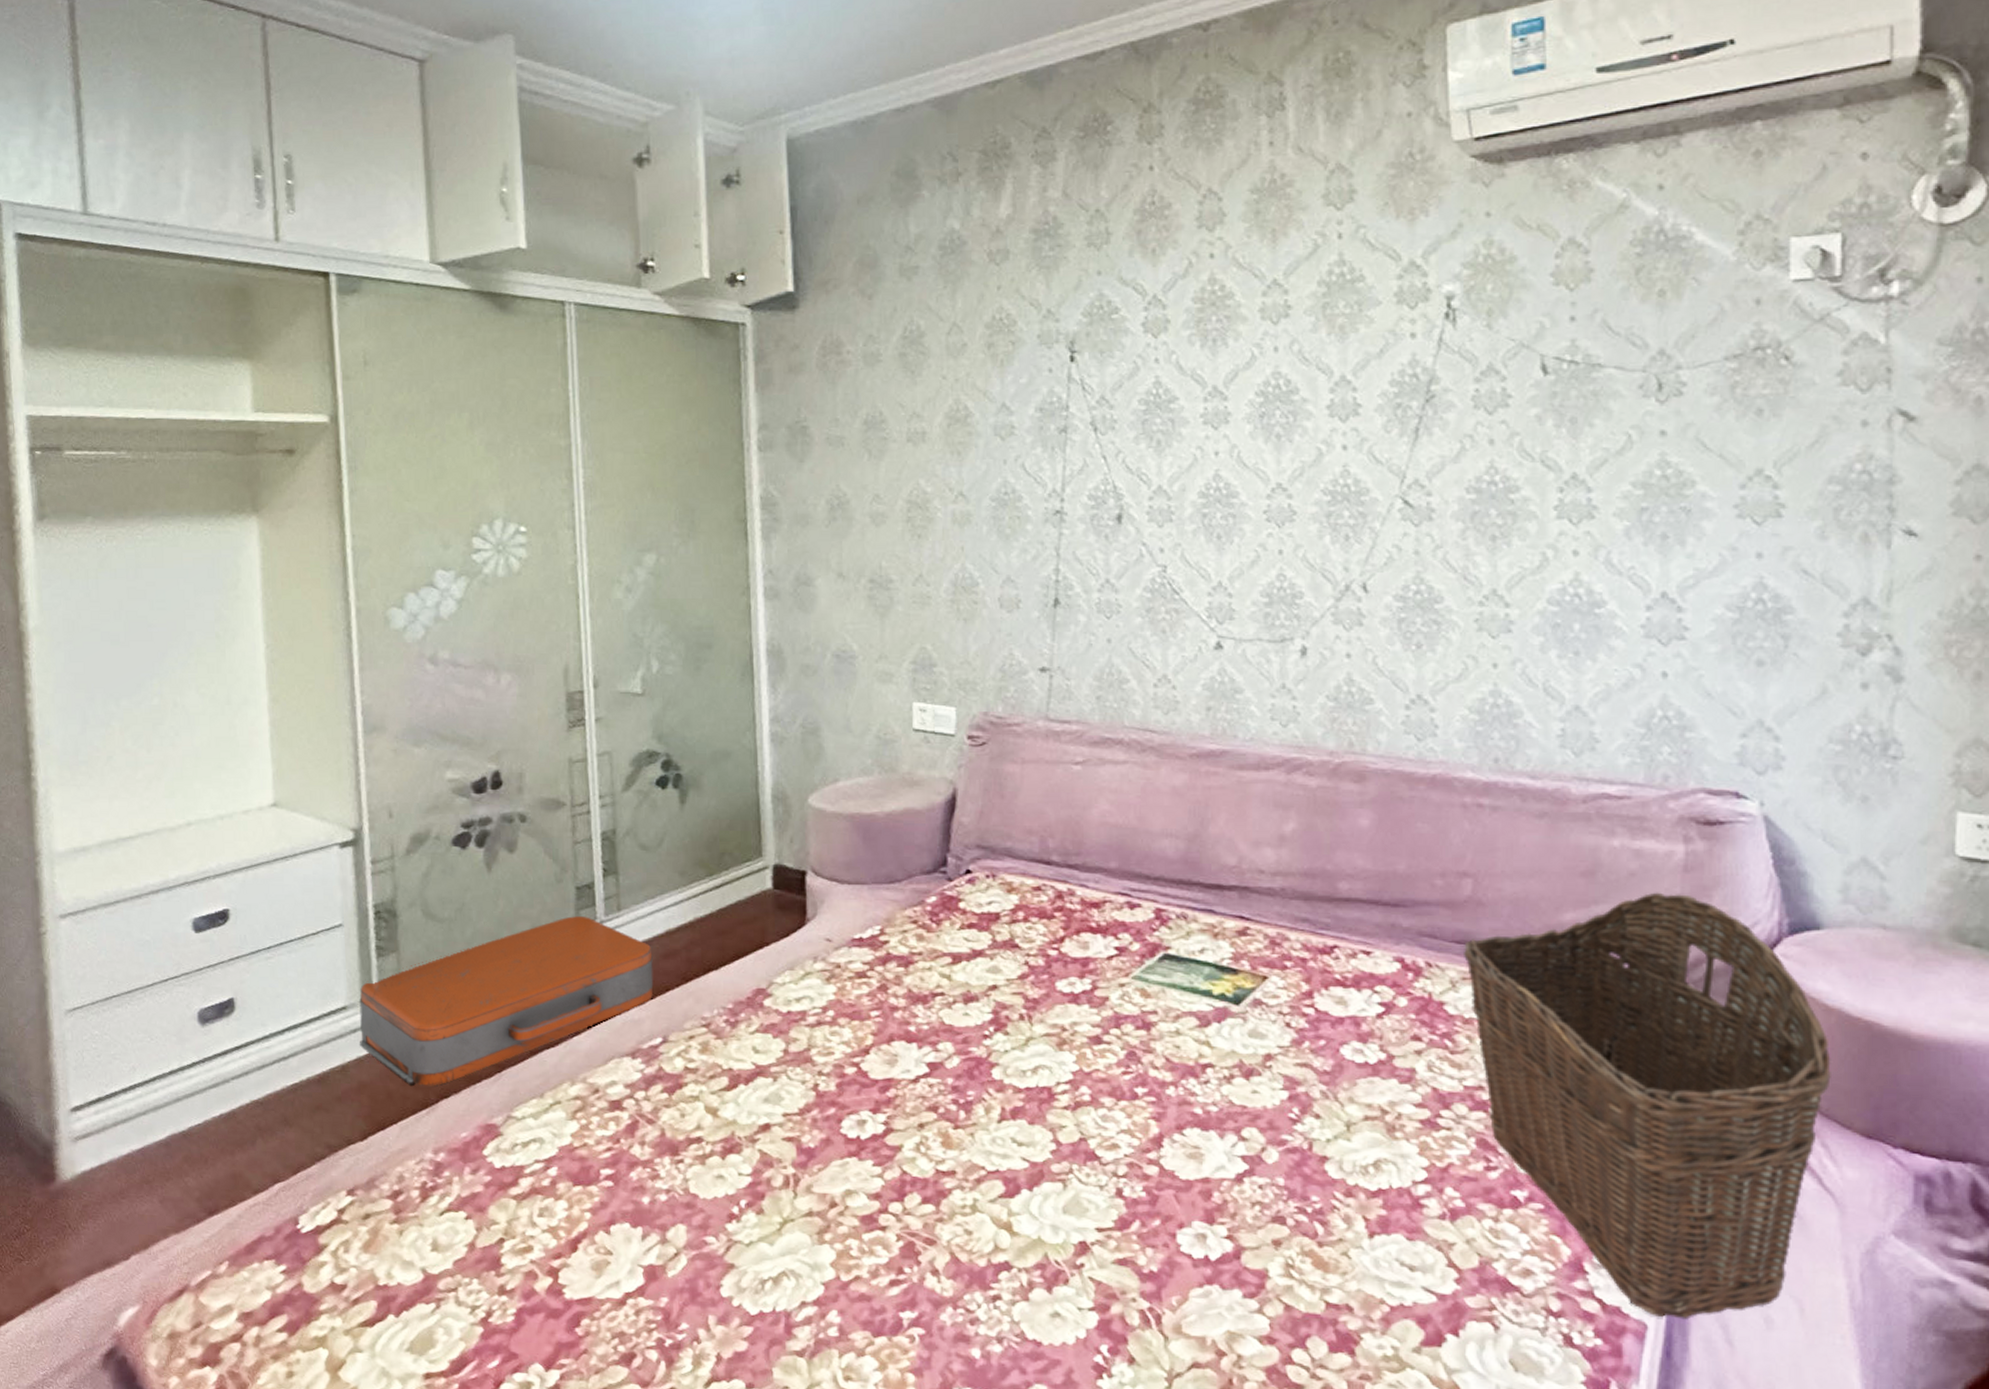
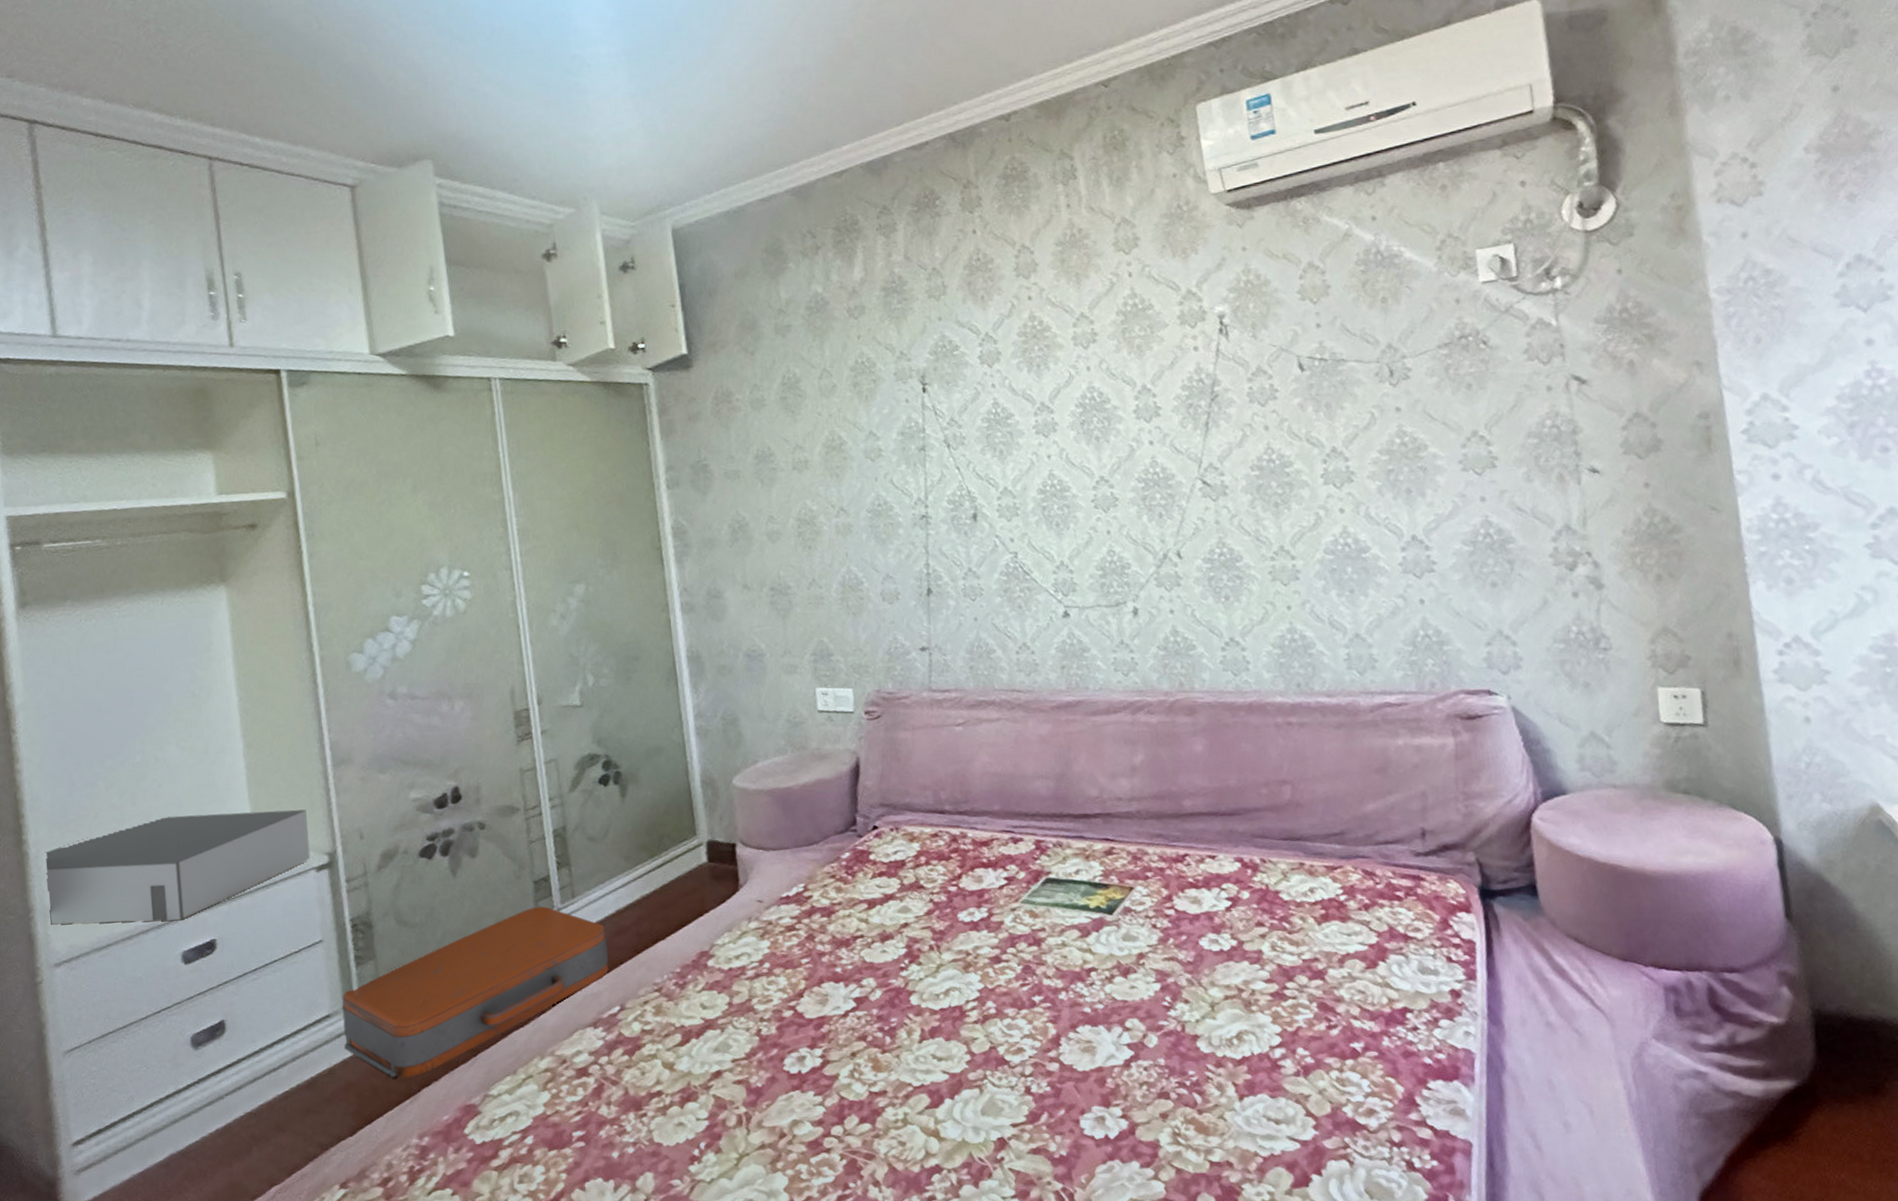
storage box: none [53,769,334,884] -> present [44,809,311,925]
wicker basket: present [1462,892,1831,1321] -> none [1289,778,1590,1135]

